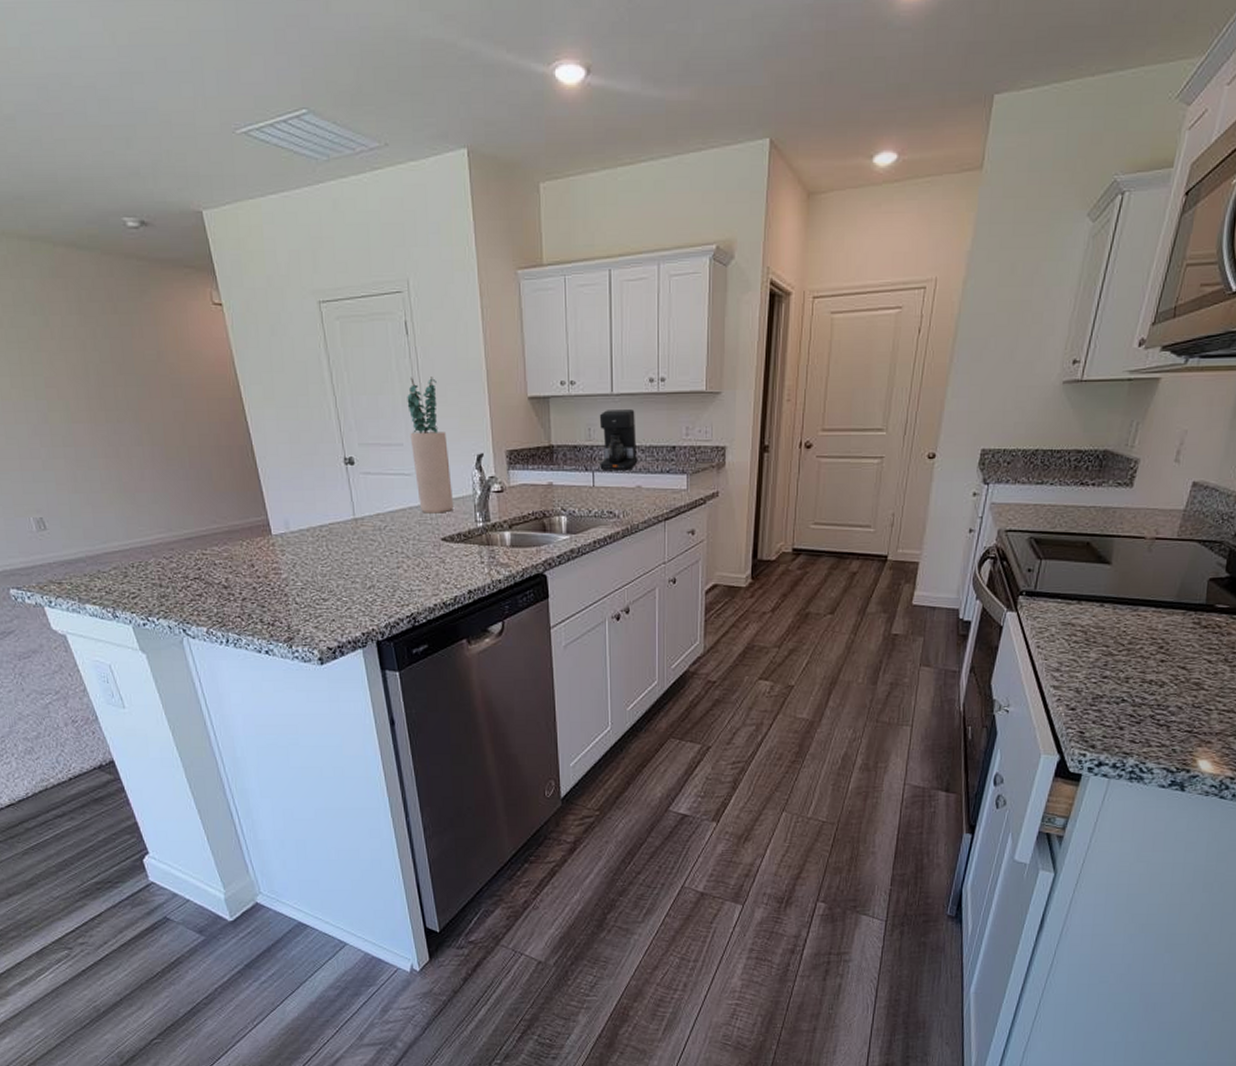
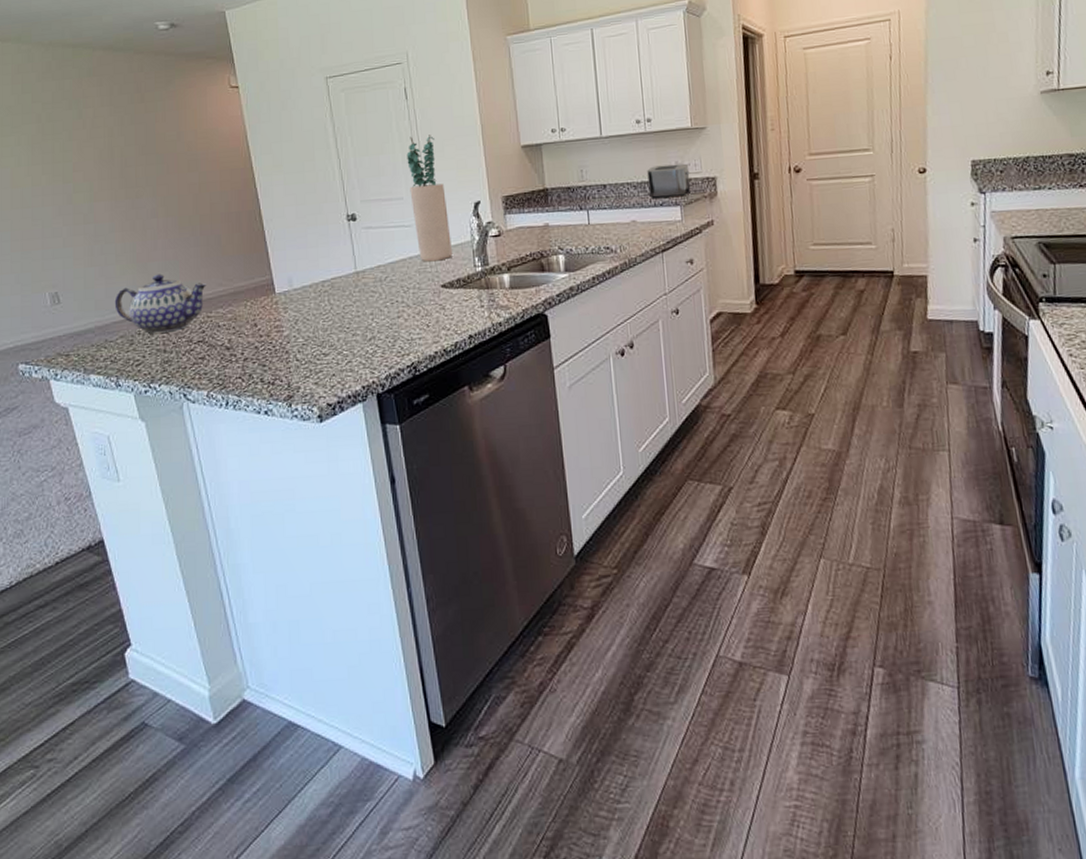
teapot: none [104,506,199,567] -> present [114,273,206,334]
coffee maker: present [599,409,638,471] -> none [590,149,631,208]
toaster: none [657,429,700,465] -> present [647,163,691,198]

